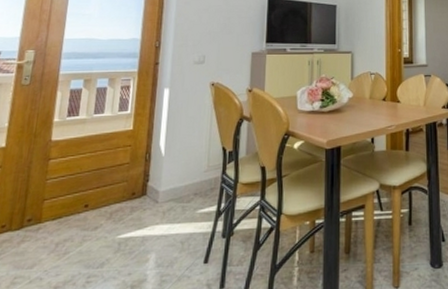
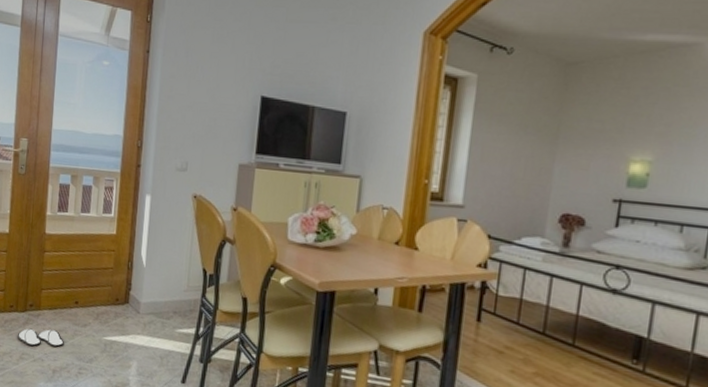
slippers: none [8,240,70,267] -> present [17,328,64,348]

